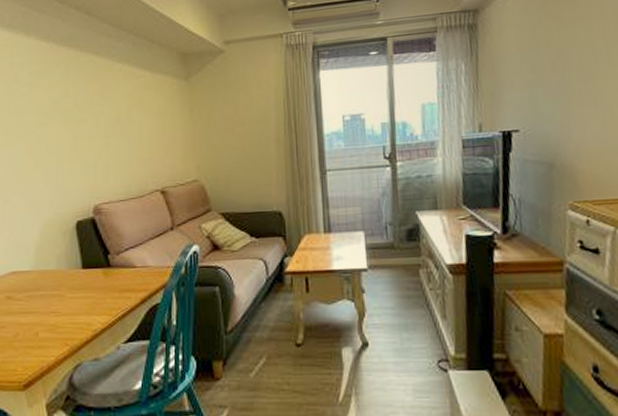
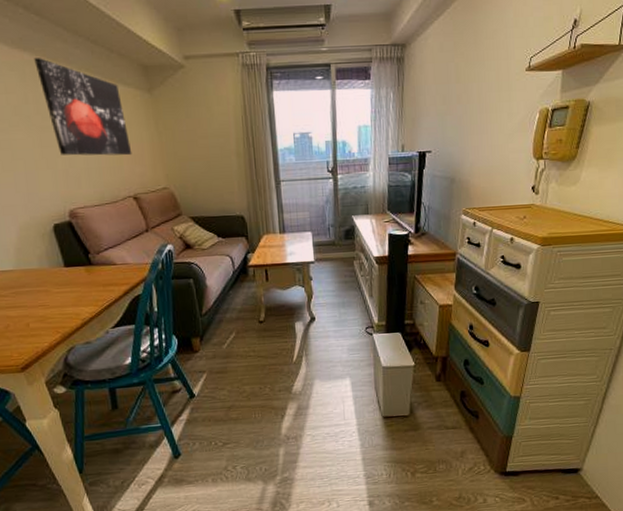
wall art: none [79,53,164,148] -> present [34,58,132,156]

